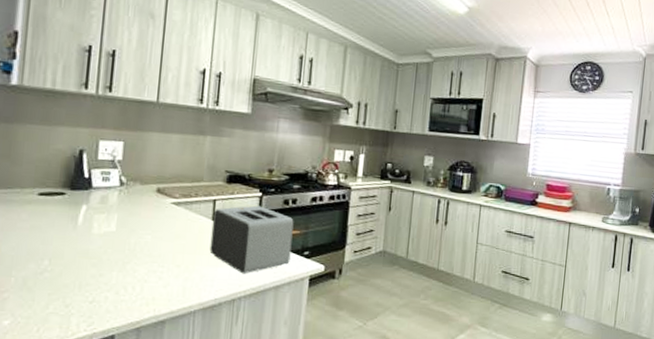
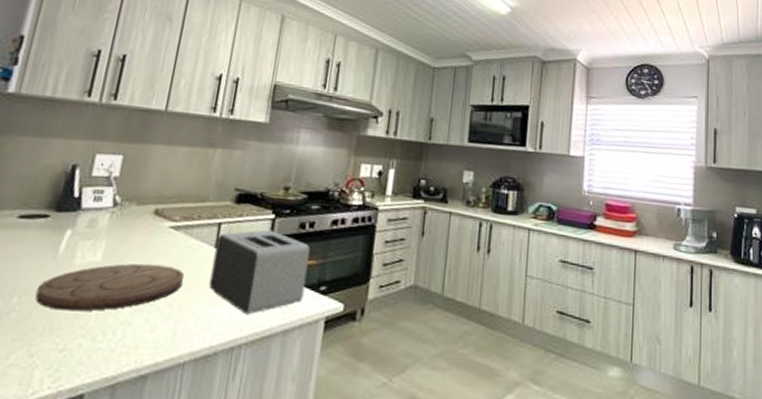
cutting board: none [63,233,189,272] -> present [35,263,185,311]

